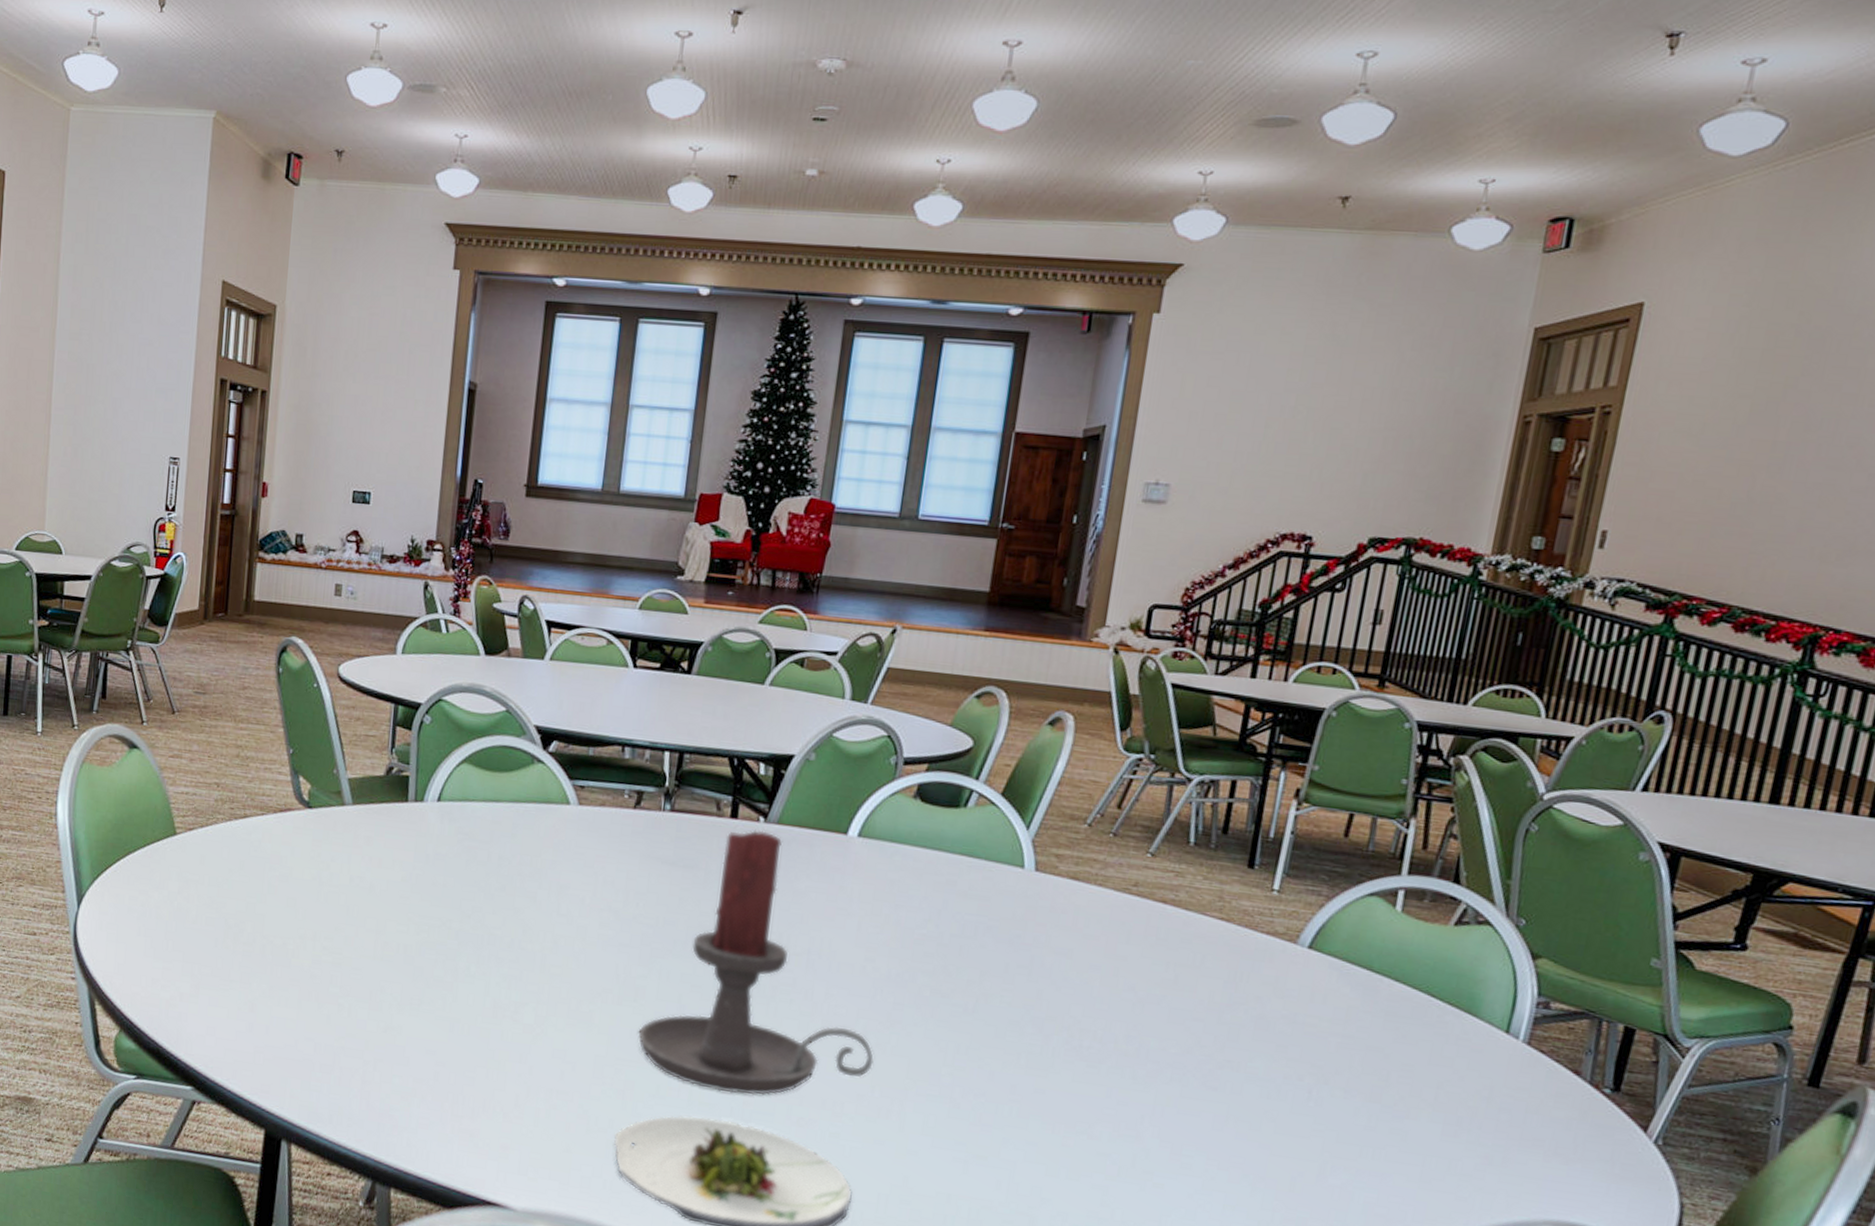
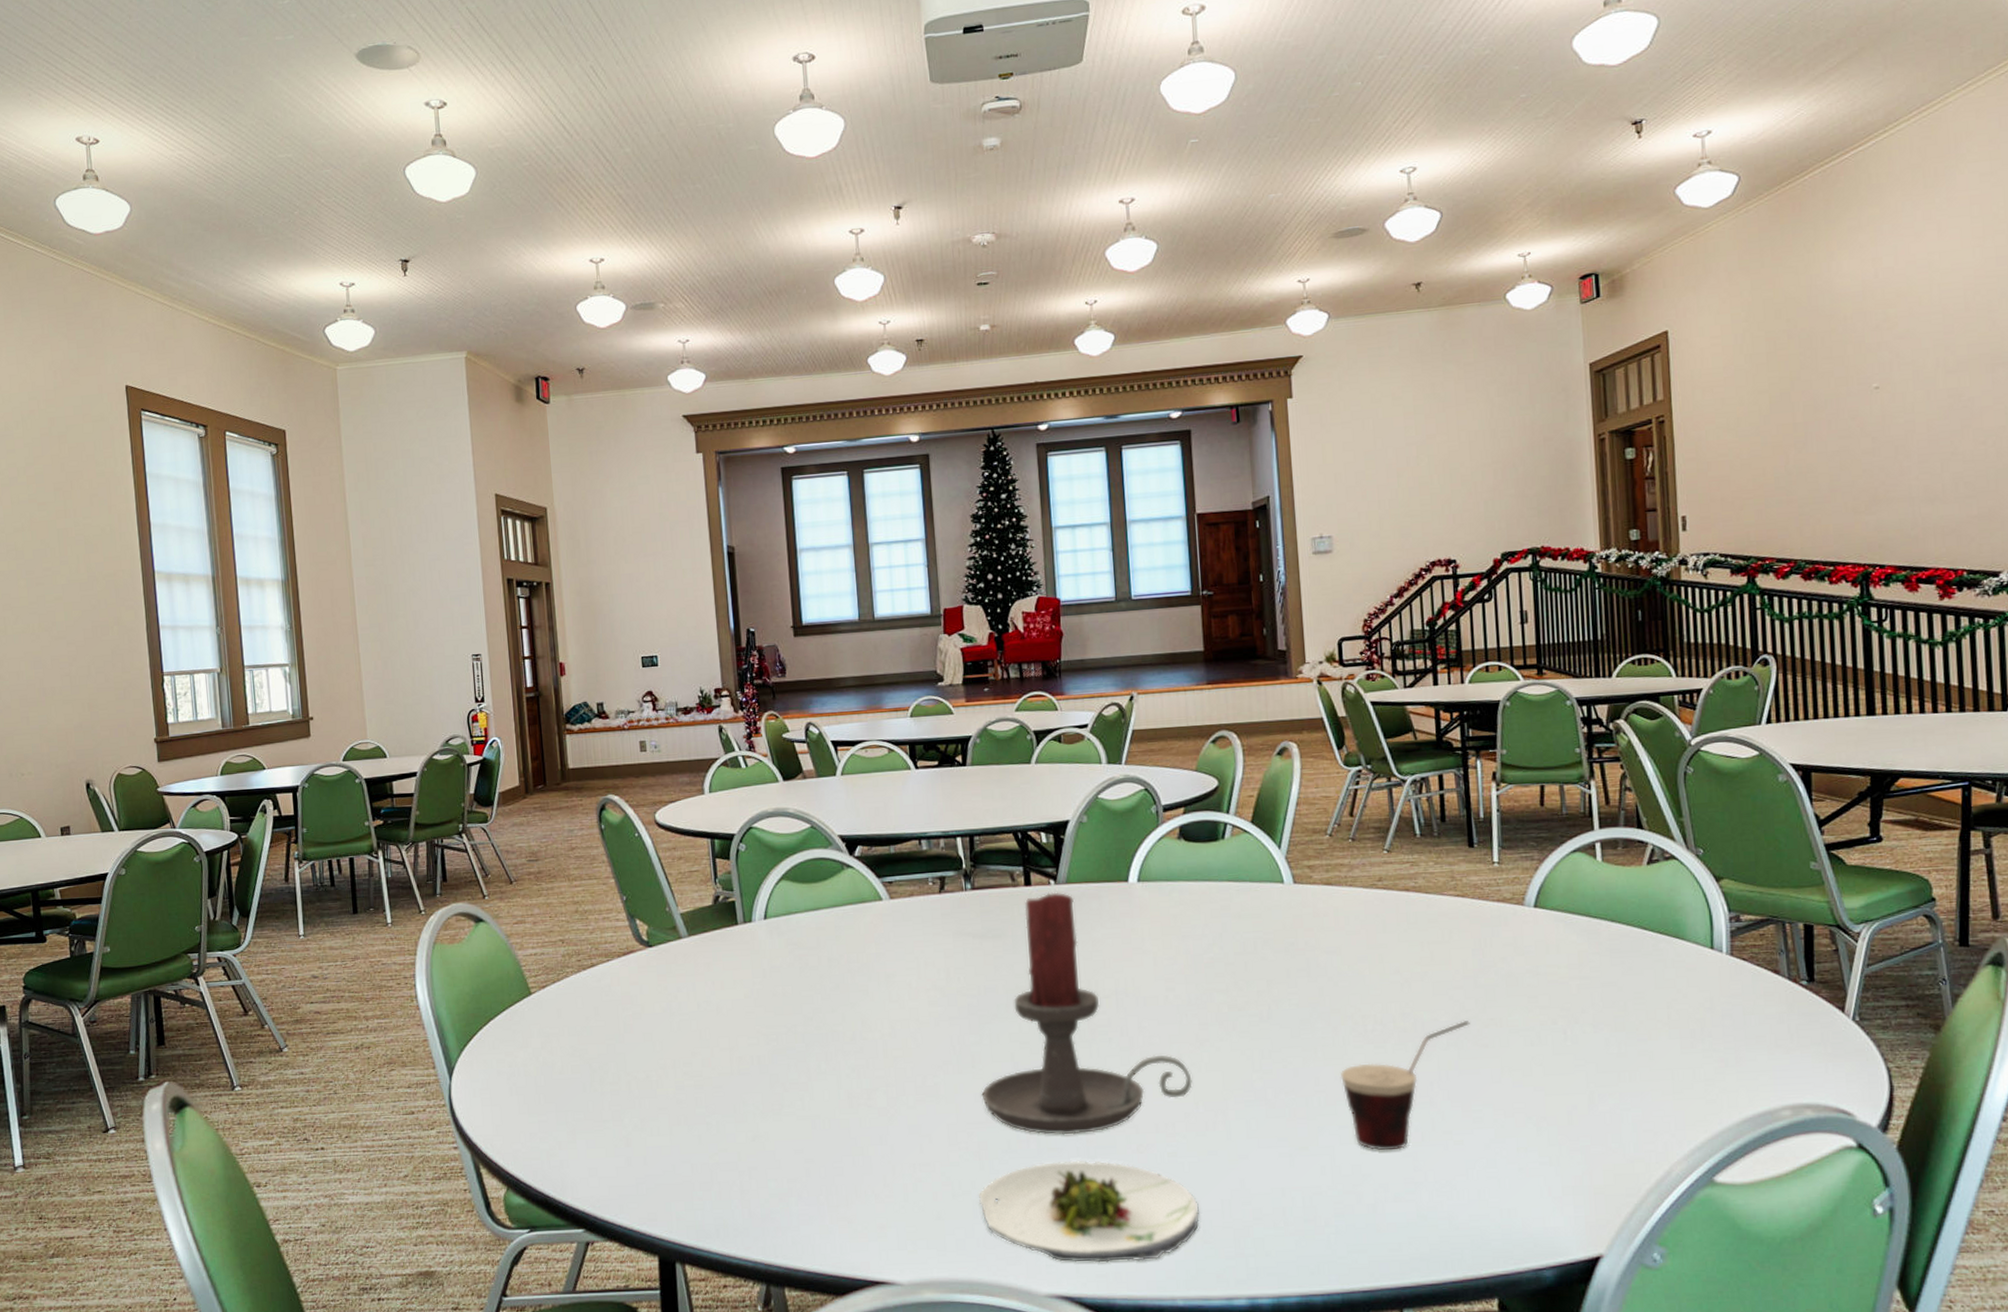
cup: none [1040,1055,1203,1181] -> present [1339,1020,1470,1151]

